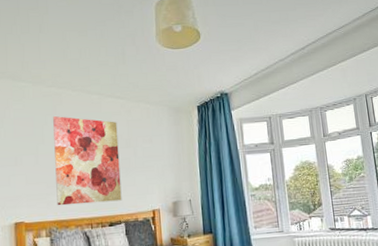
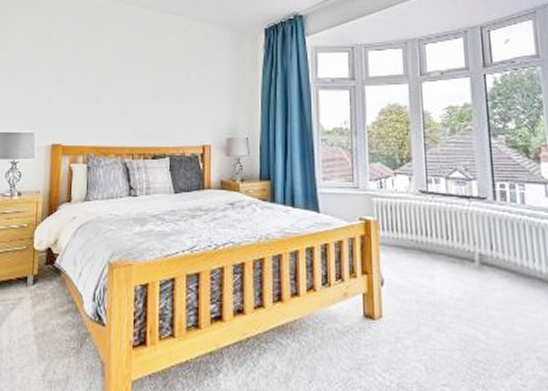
wall art: present [53,116,122,206] -> none [98,31,171,131]

